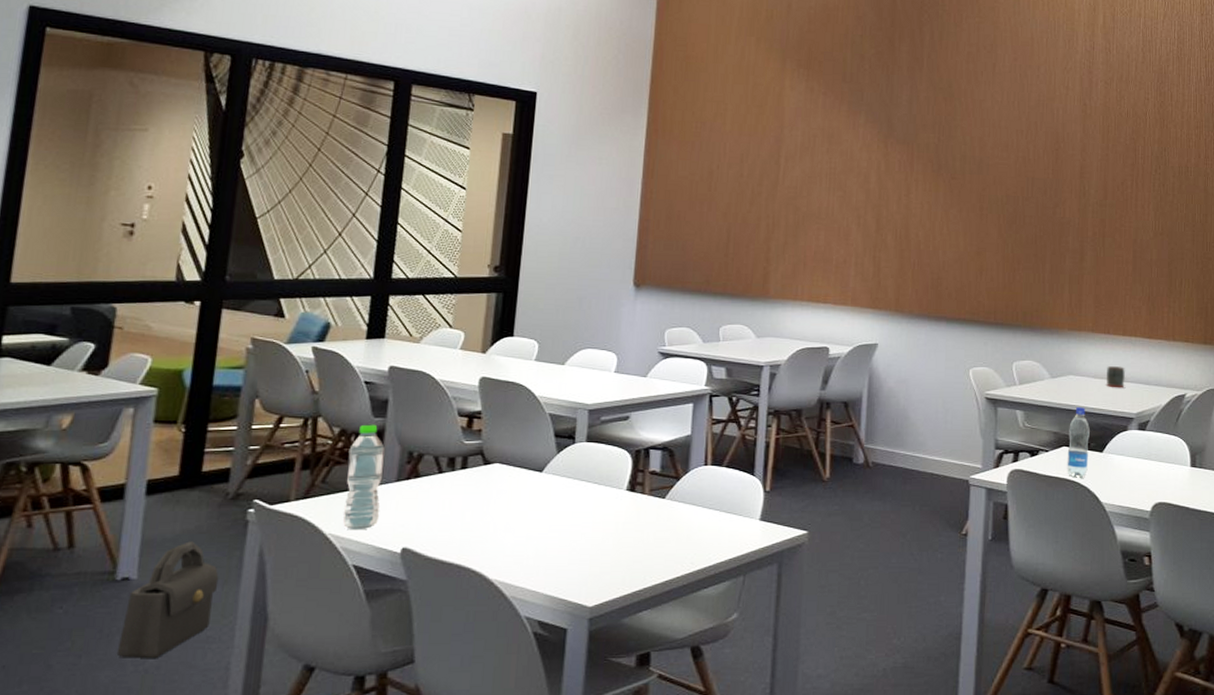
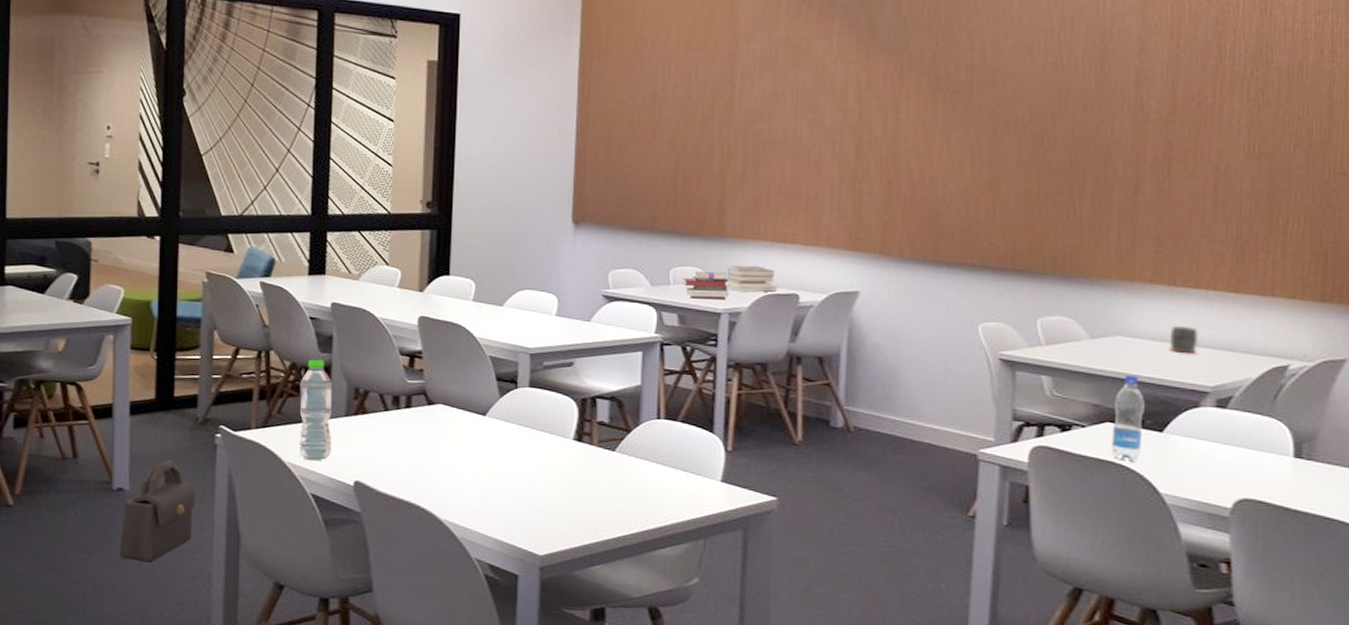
books: none [730,329,771,354] -> present [682,272,729,300]
books: none [768,322,812,347] -> present [726,265,778,293]

